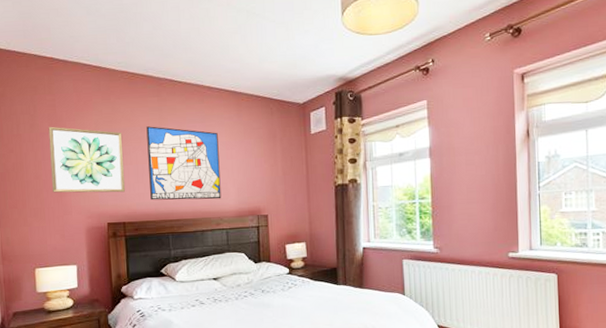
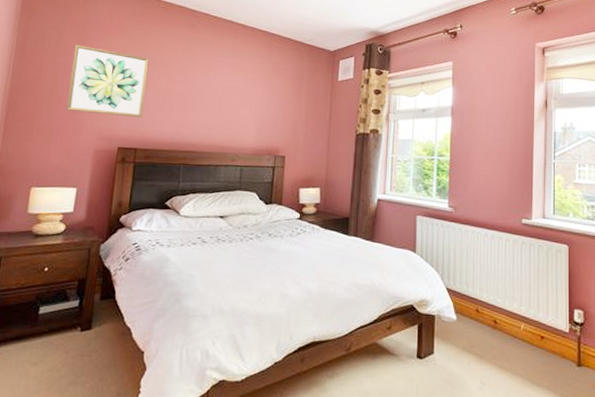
wall art: present [146,126,222,200] -> none [167,55,246,135]

